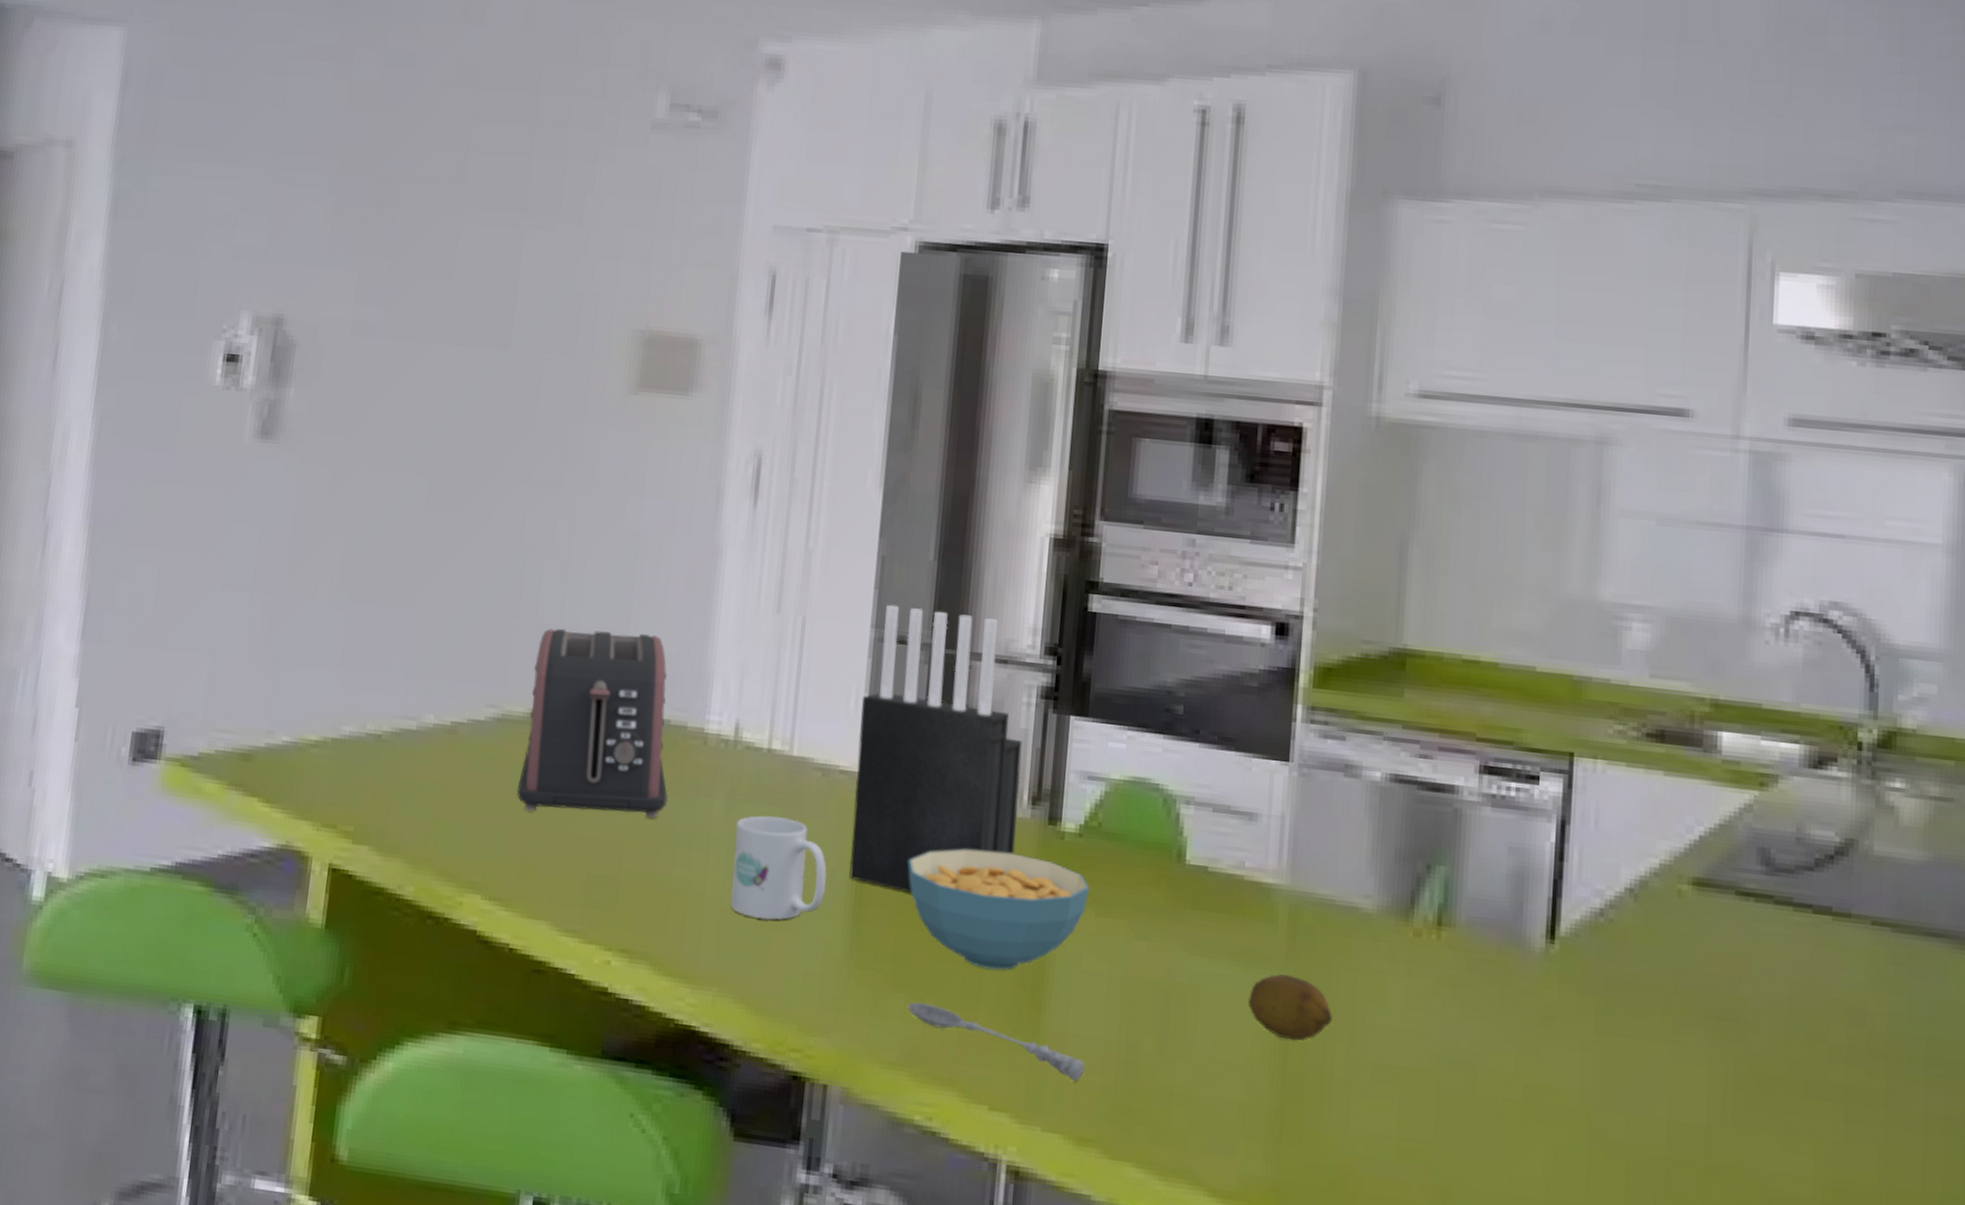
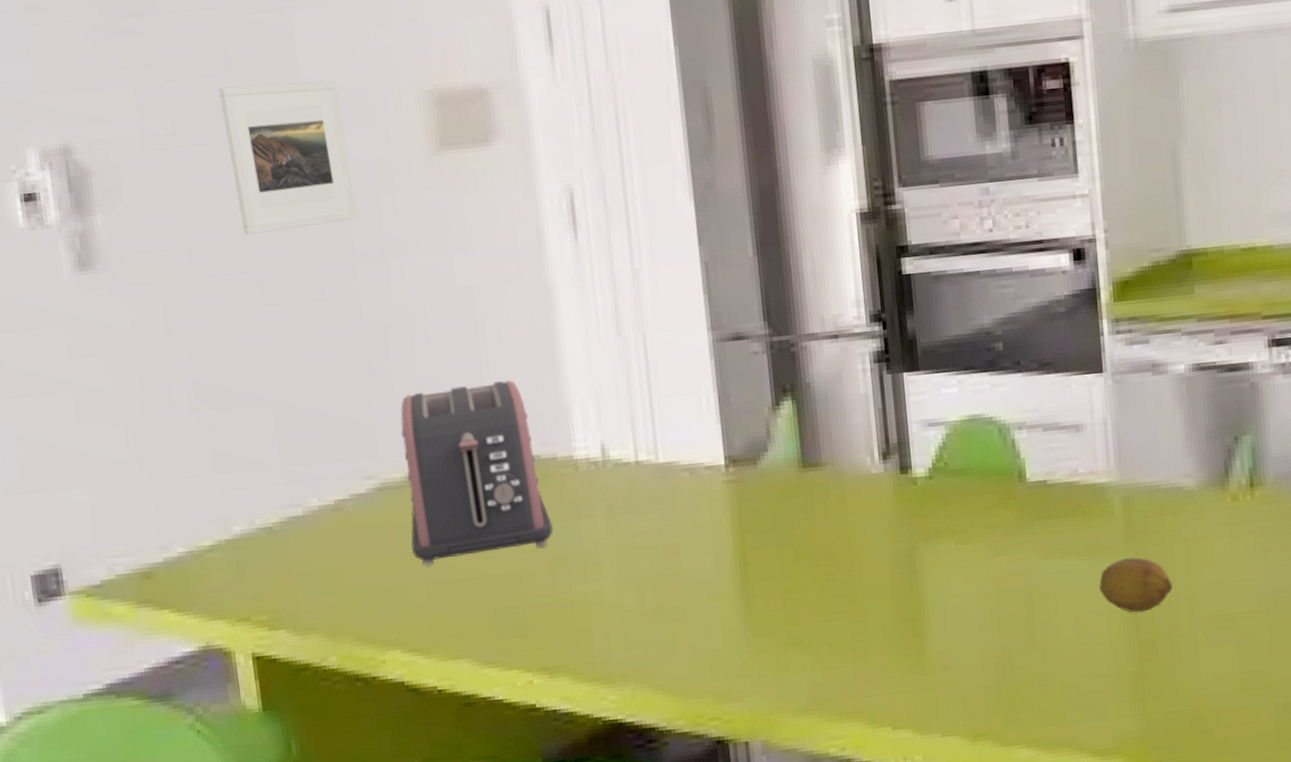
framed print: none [427,290,551,442] -> present [219,80,357,236]
mug: present [730,815,827,920] -> none [620,519,713,614]
knife block: present [849,604,1023,894] -> none [712,299,876,562]
soupspoon: present [907,1002,1086,1082] -> none [805,652,970,689]
cereal bowl: present [908,849,1090,971] -> none [782,505,948,612]

